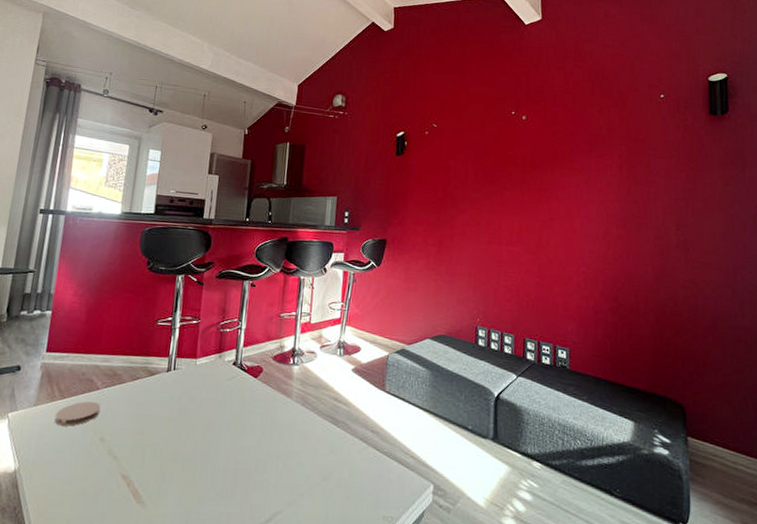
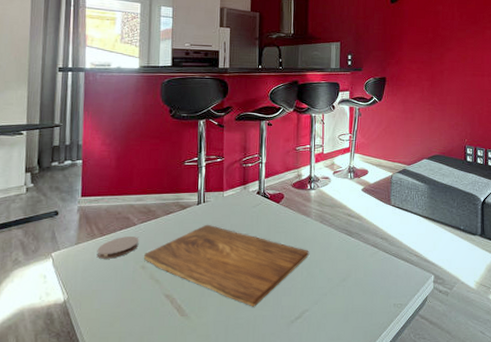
cutting board: none [104,395,287,501] -> present [144,224,309,307]

